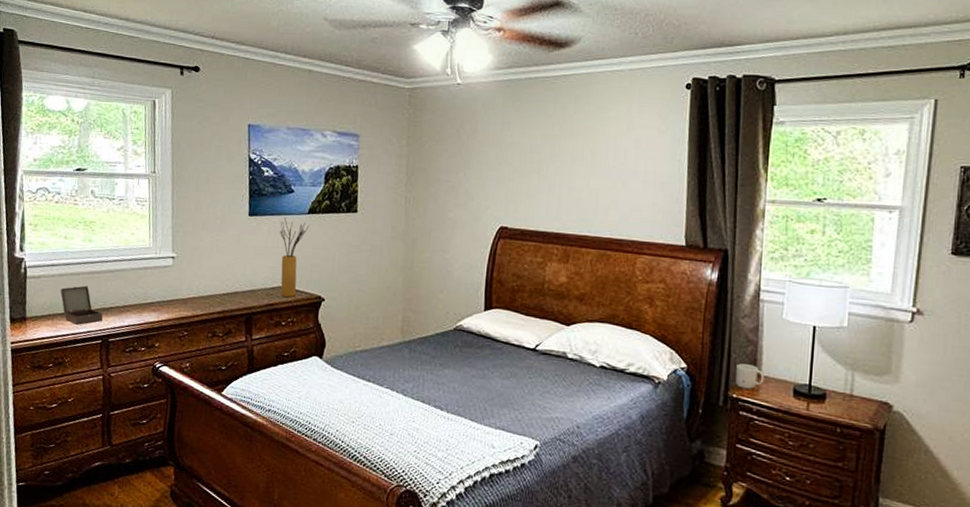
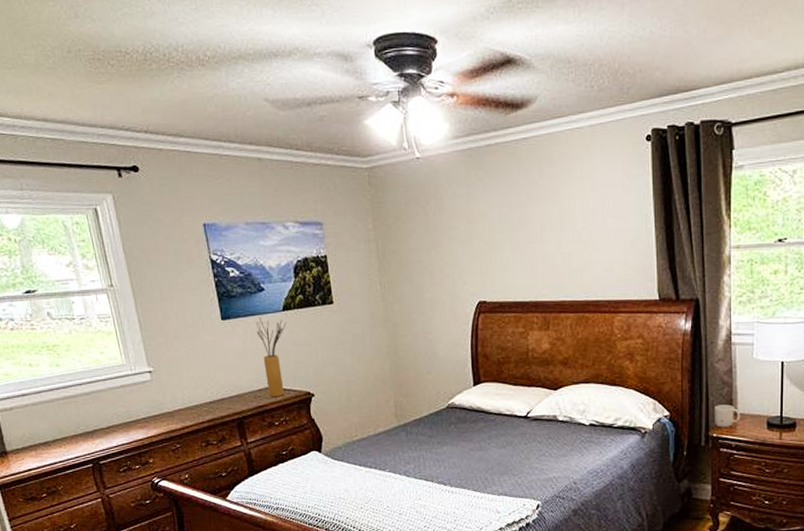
jewelry box: present [60,285,103,325] -> none [37,412,89,452]

